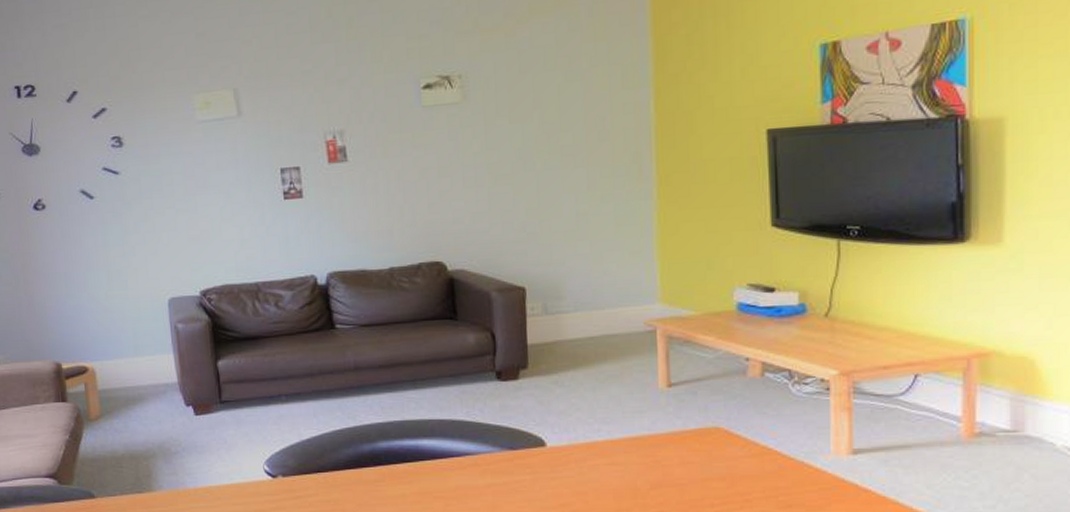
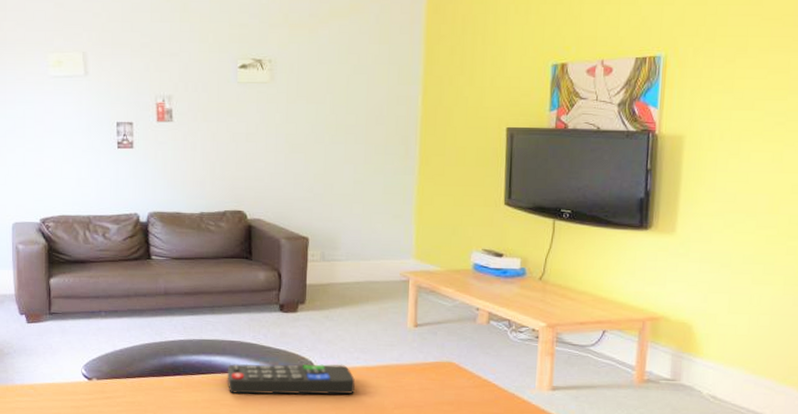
remote control: none [438,439,598,484] -> present [227,363,355,395]

